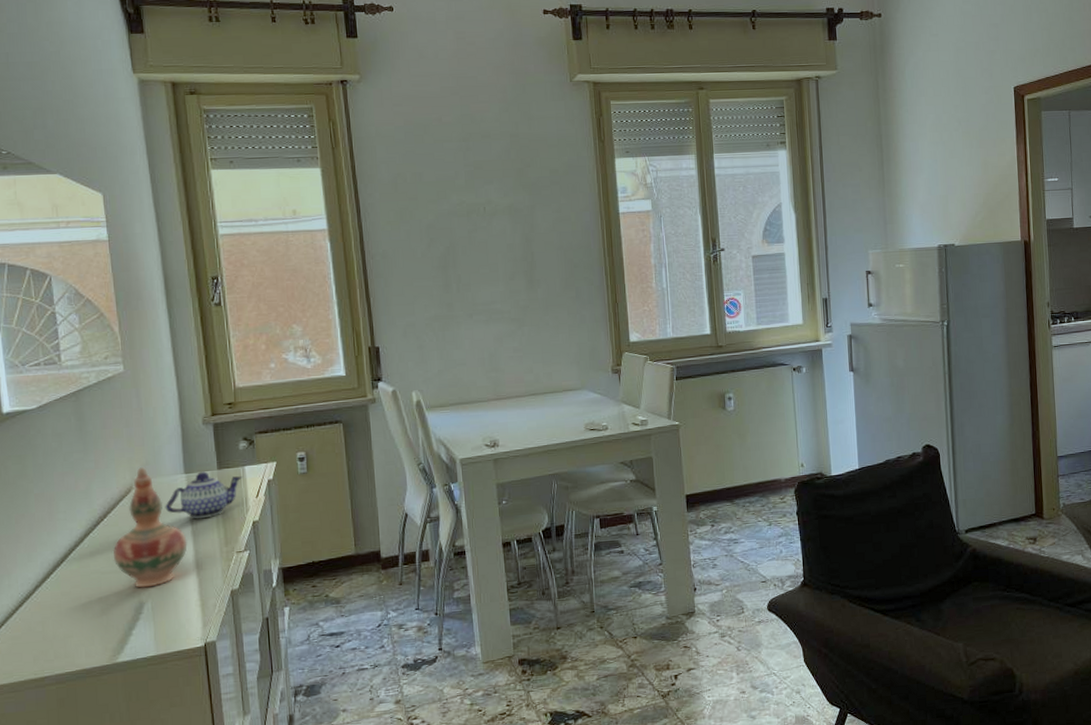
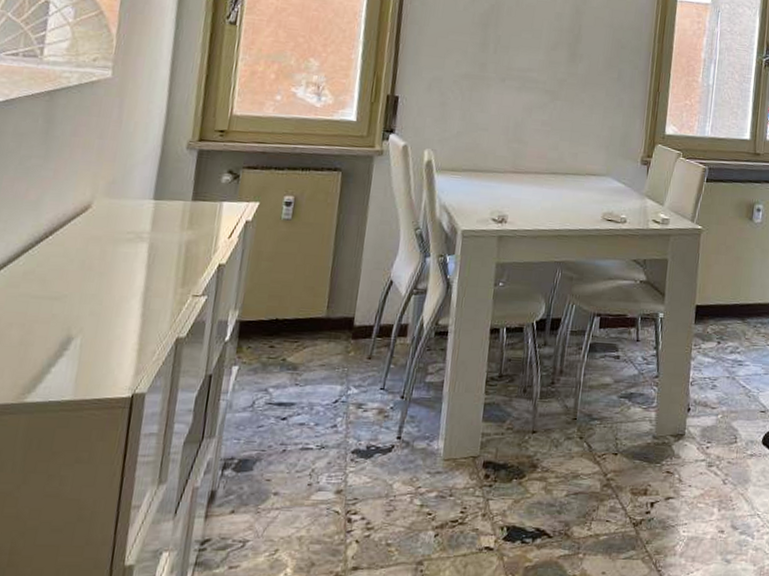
decorative vase: present [112,467,188,588] -> none [48,185,139,321]
teapot: present [165,471,243,519] -> none [122,200,218,253]

